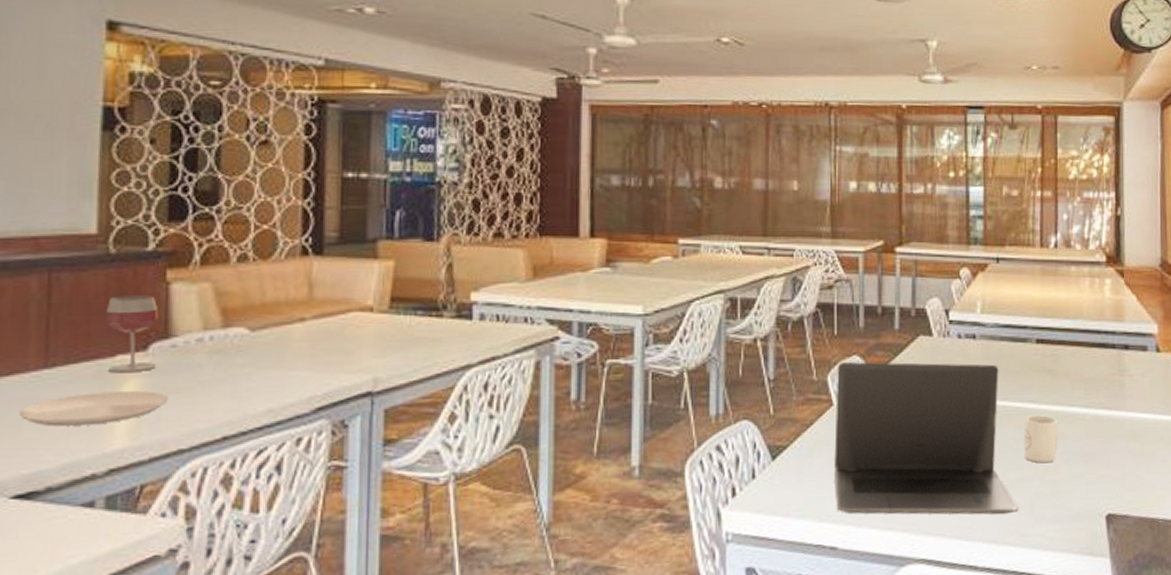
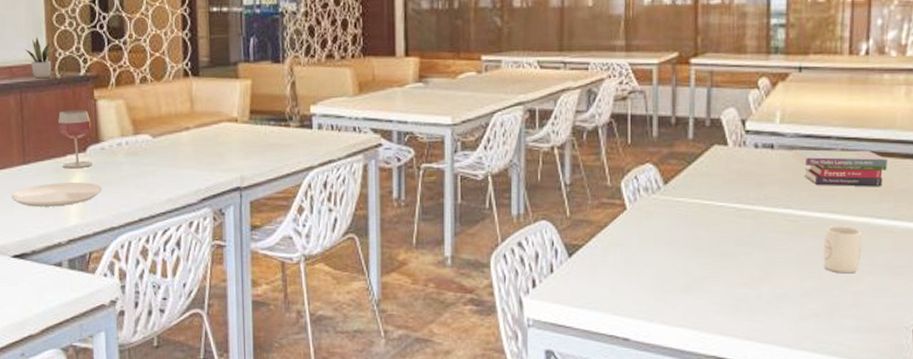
potted plant: none [63,198,111,254] -> present [25,36,55,79]
laptop computer: present [834,362,1019,515] -> none [627,170,816,321]
books: none [992,339,1077,376] -> present [792,149,888,187]

